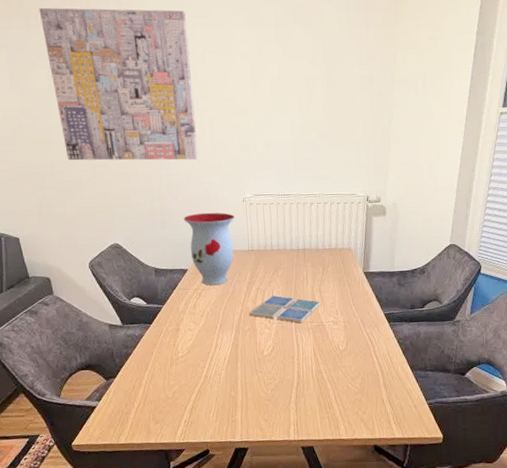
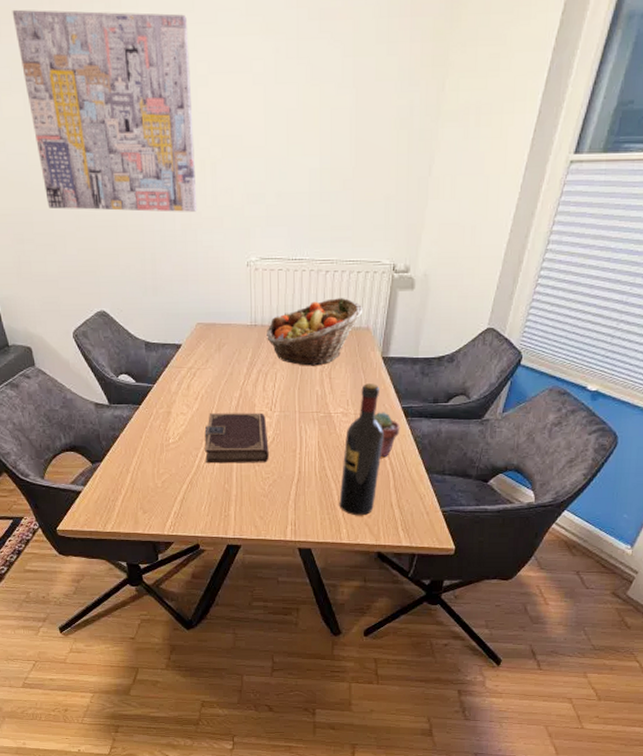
vase: present [183,212,235,285] -> none [178,277,237,364]
notebook: none [210,325,270,374] -> present [204,412,269,464]
drink coaster: present [249,295,321,324] -> none [249,378,330,413]
fruit basket: none [262,225,345,283] -> present [267,298,363,366]
wine bottle: none [335,295,371,413] -> present [339,383,384,516]
potted succulent: none [361,319,385,359] -> present [374,412,400,458]

